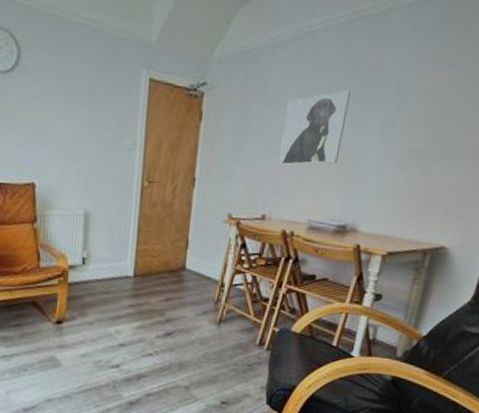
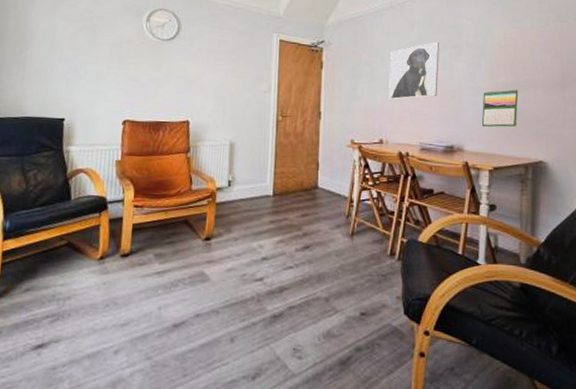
calendar: none [383,157,435,205] -> present [481,88,519,127]

